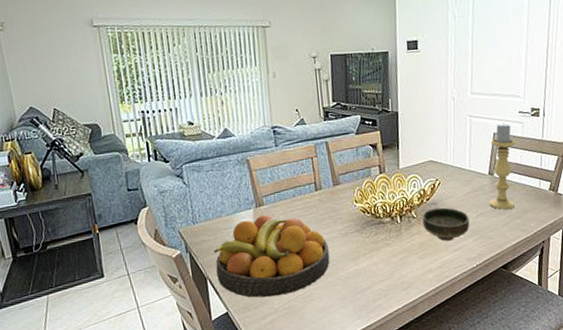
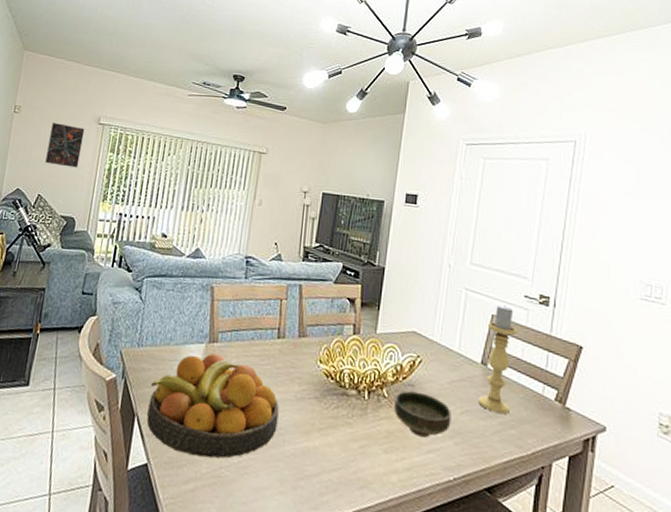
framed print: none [42,33,86,77] -> present [45,122,85,168]

